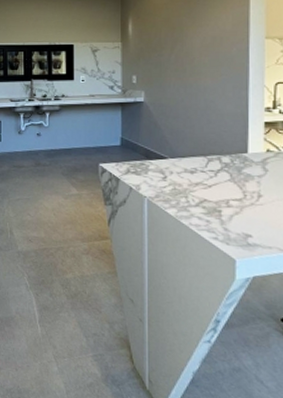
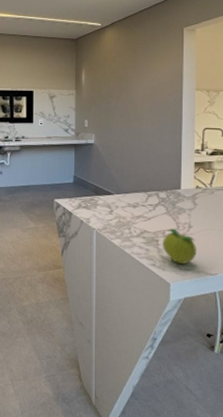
fruit: none [226,197,268,239] -> present [162,228,197,265]

